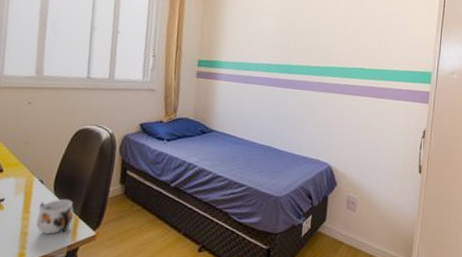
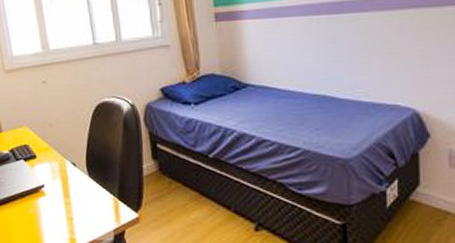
mug: present [35,198,74,235] -> none [77,180,113,219]

